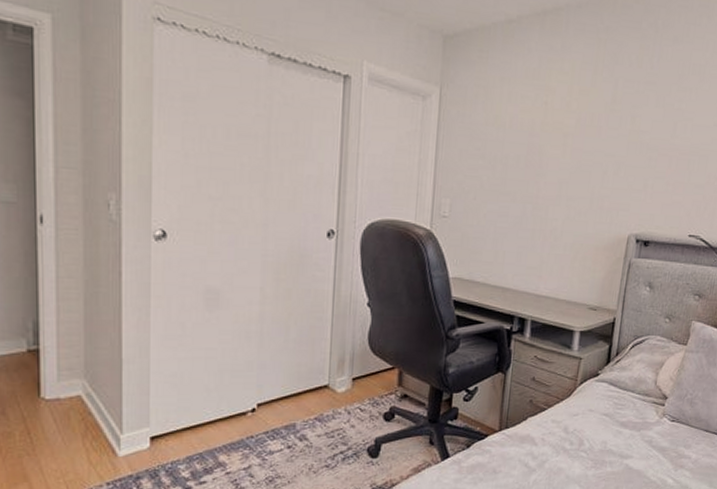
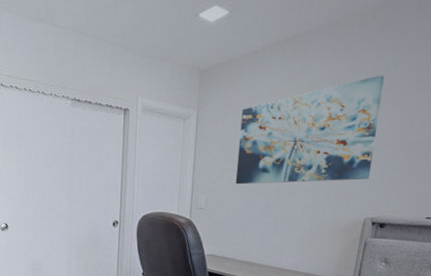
wall art: none [486,67,648,189] -> present [235,75,384,185]

